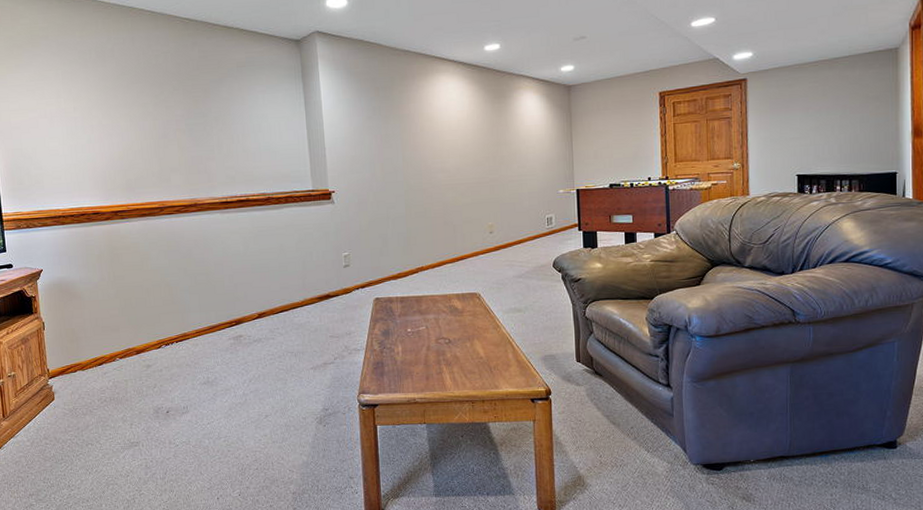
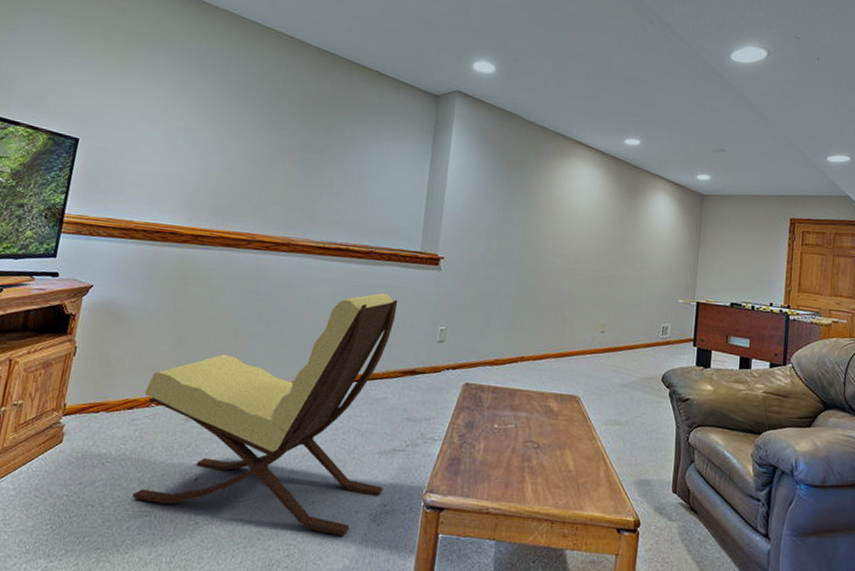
lounge chair: none [108,233,323,439] -> present [132,293,398,536]

